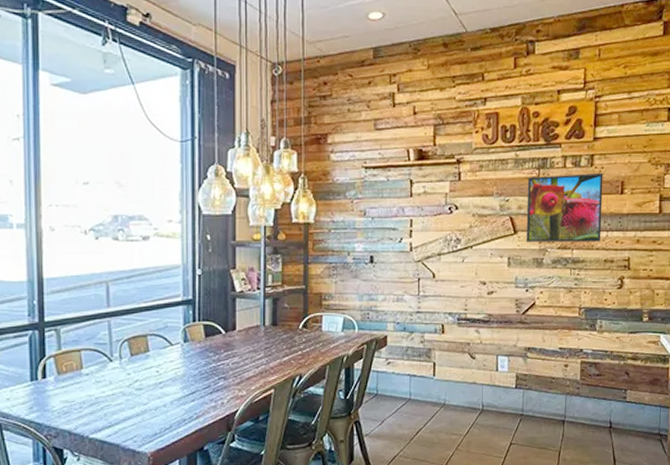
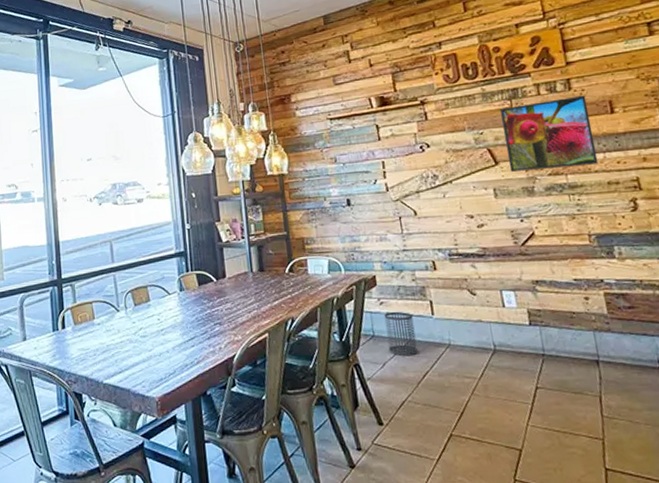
wastebasket: none [389,371,416,414] -> present [384,311,418,356]

